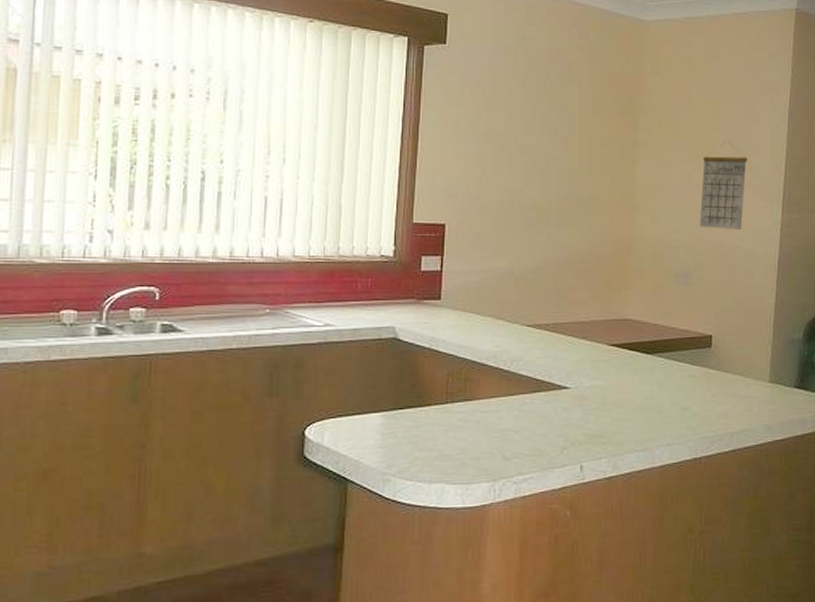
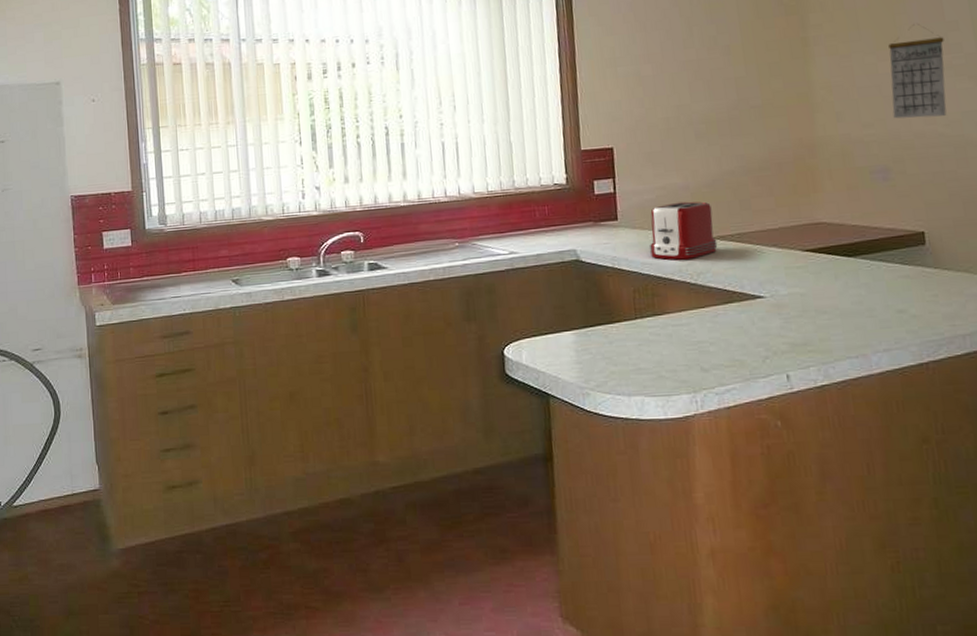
toaster: none [468,287,533,345] -> present [649,201,718,260]

